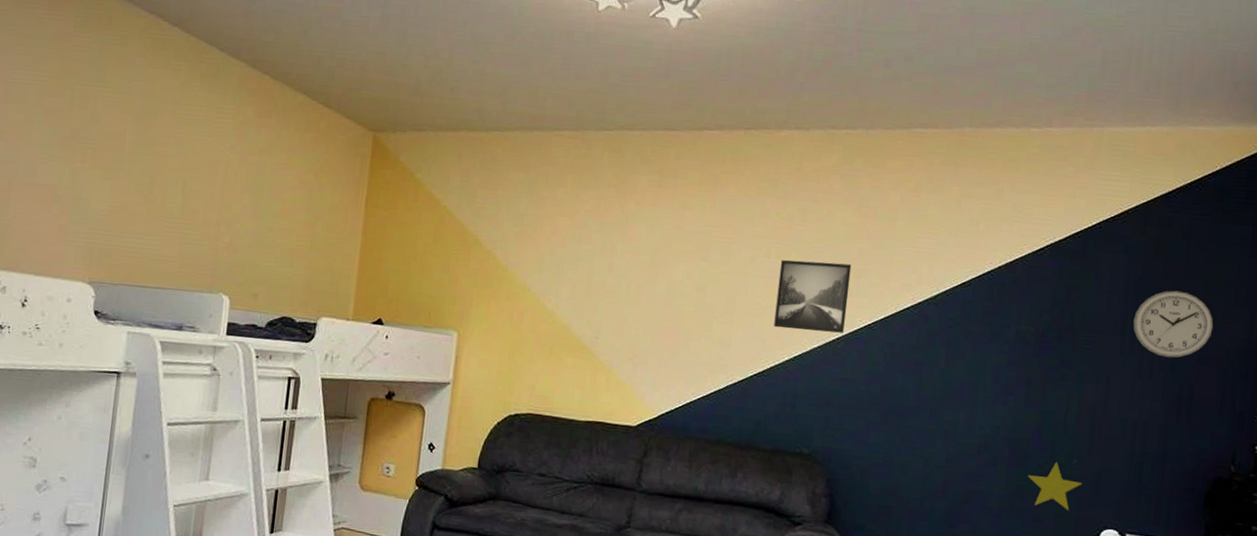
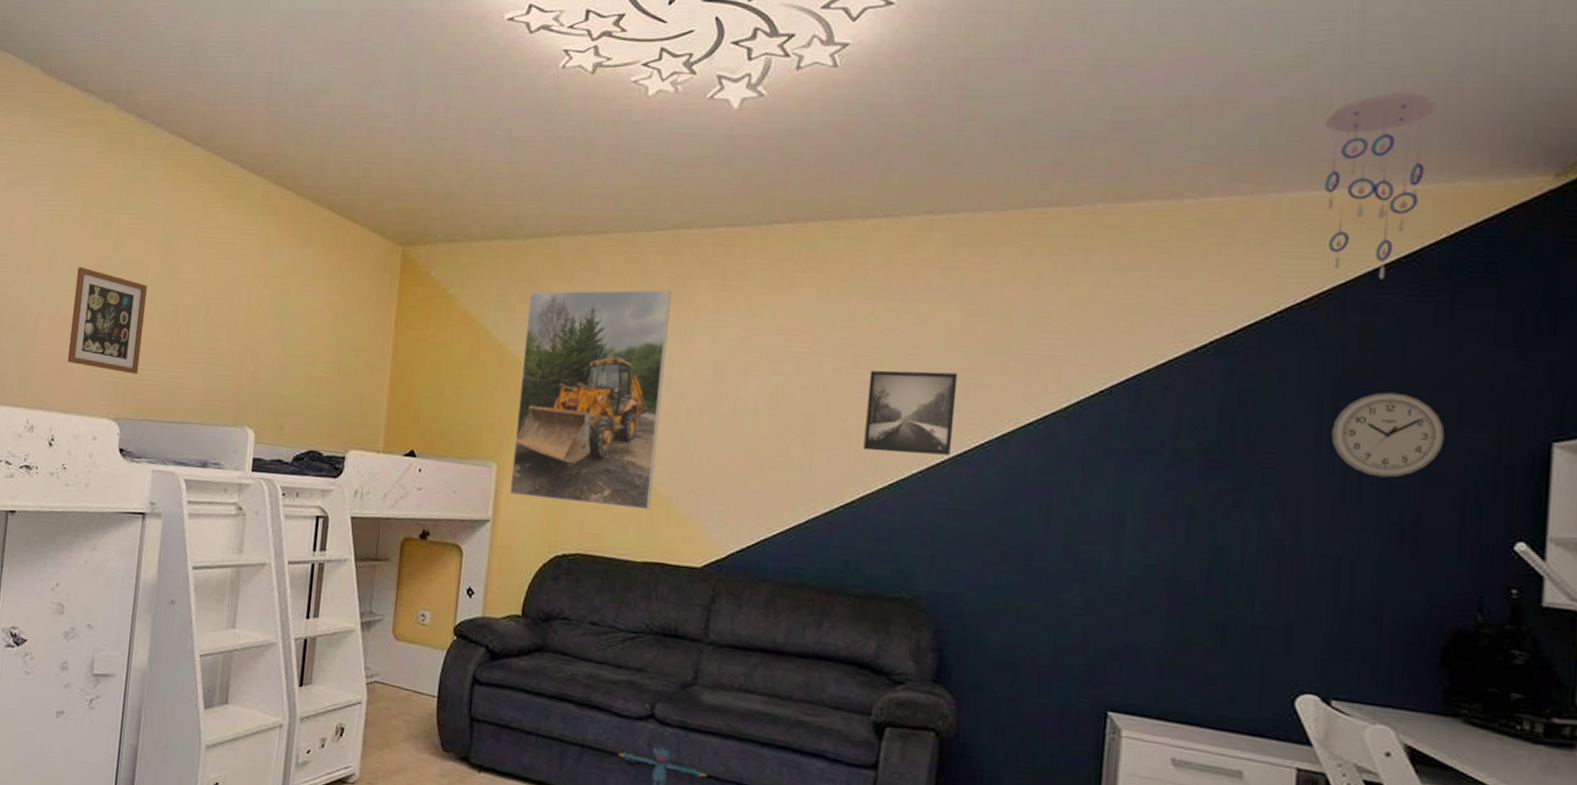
picture frame: none [41,135,124,241] -> present [67,266,147,374]
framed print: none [469,179,616,375] -> present [510,290,672,510]
decorative star: present [1027,461,1083,510] -> none [1193,609,1269,670]
ceiling mobile: none [1134,52,1217,201] -> present [1324,92,1436,279]

